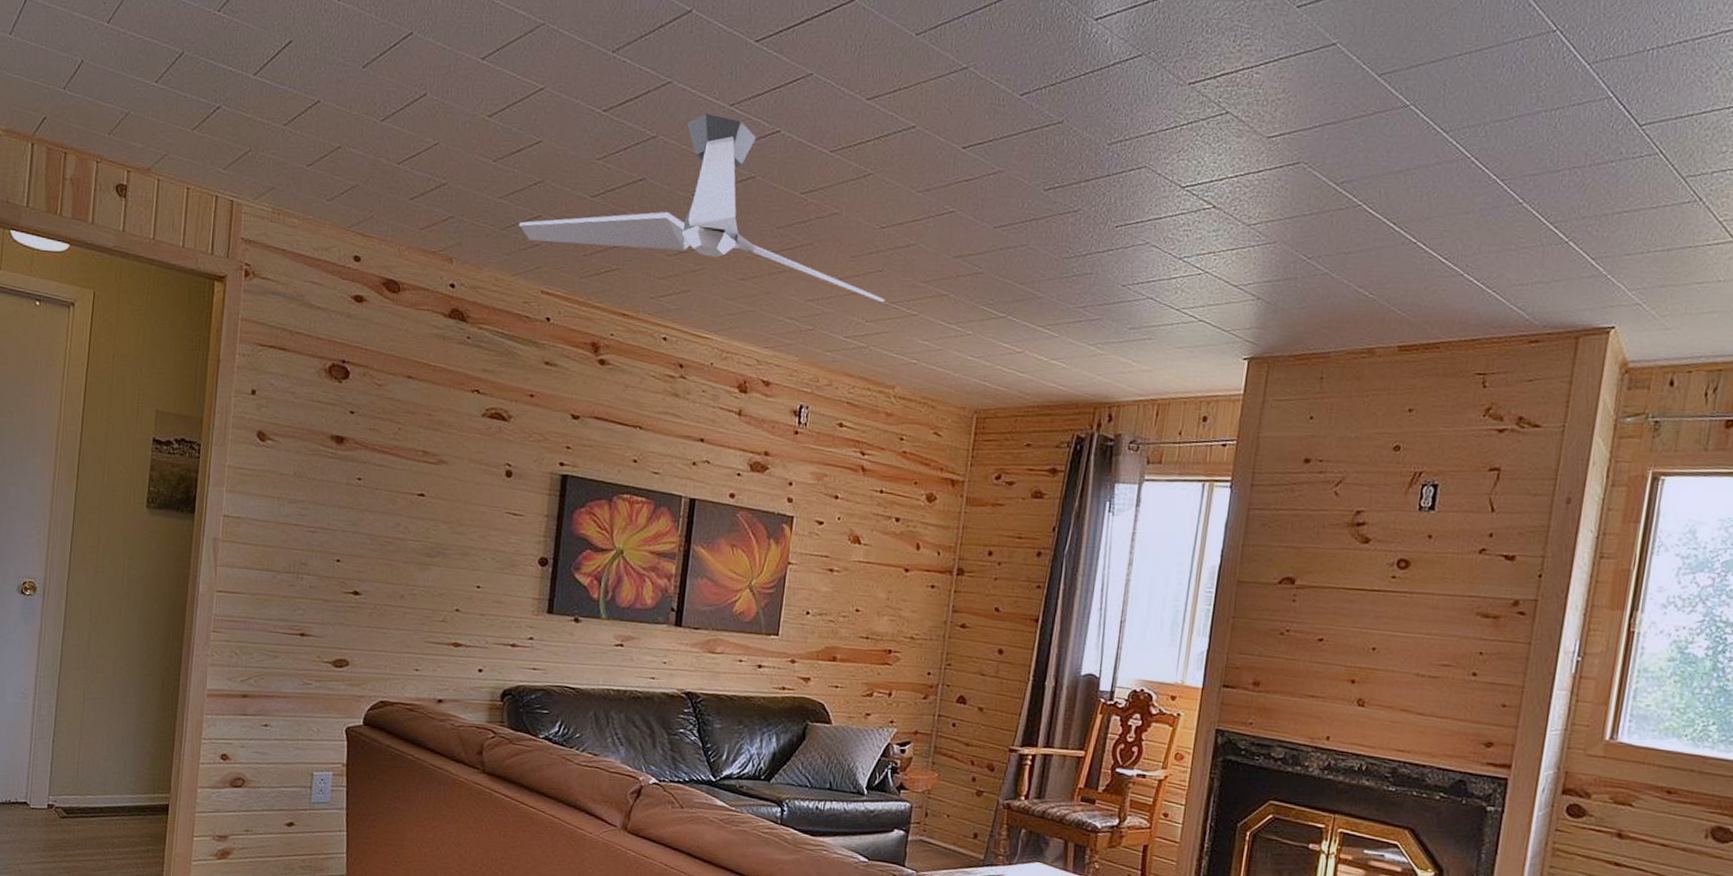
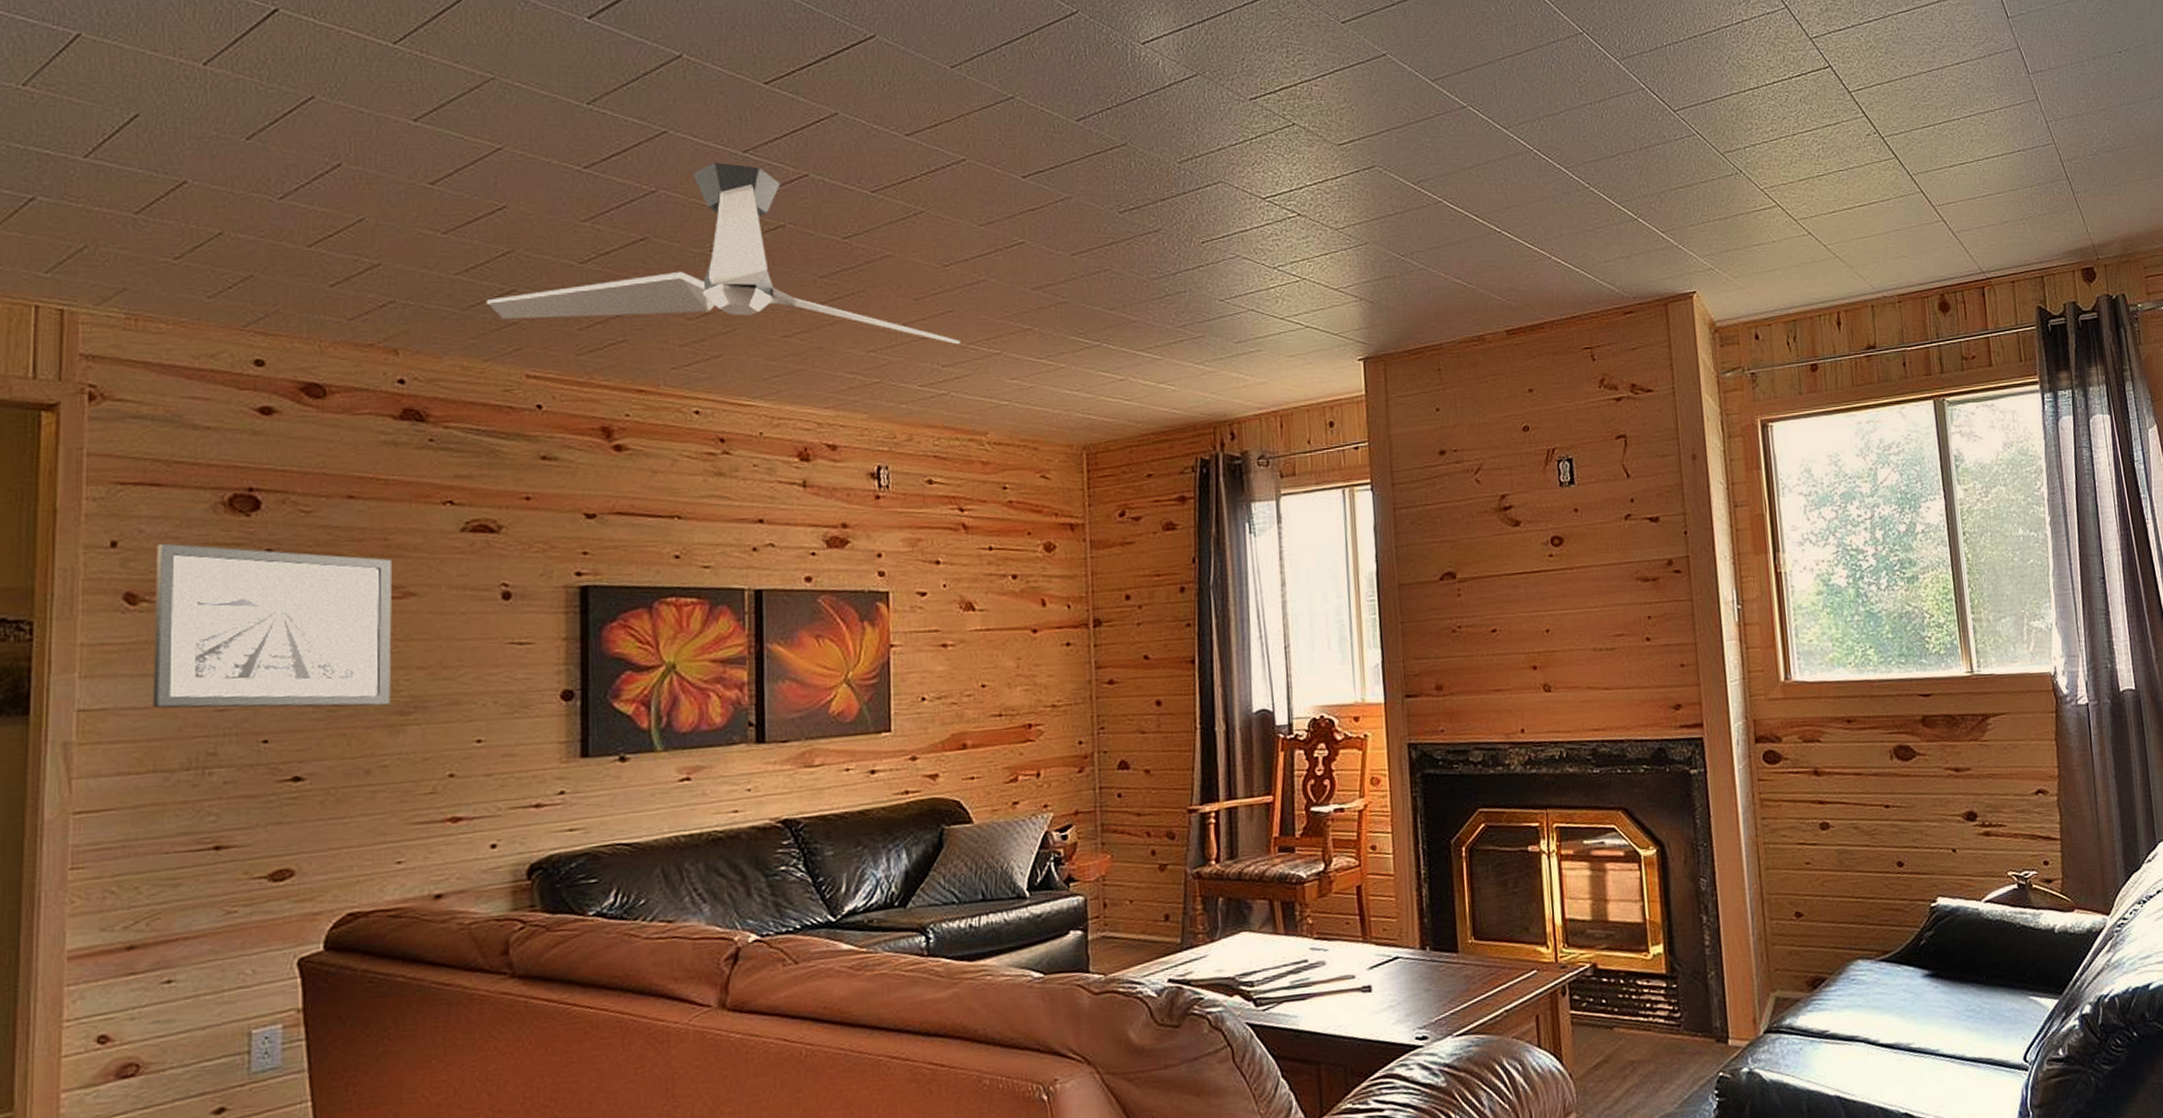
wall art: none [270,396,433,548] -> present [153,543,392,708]

